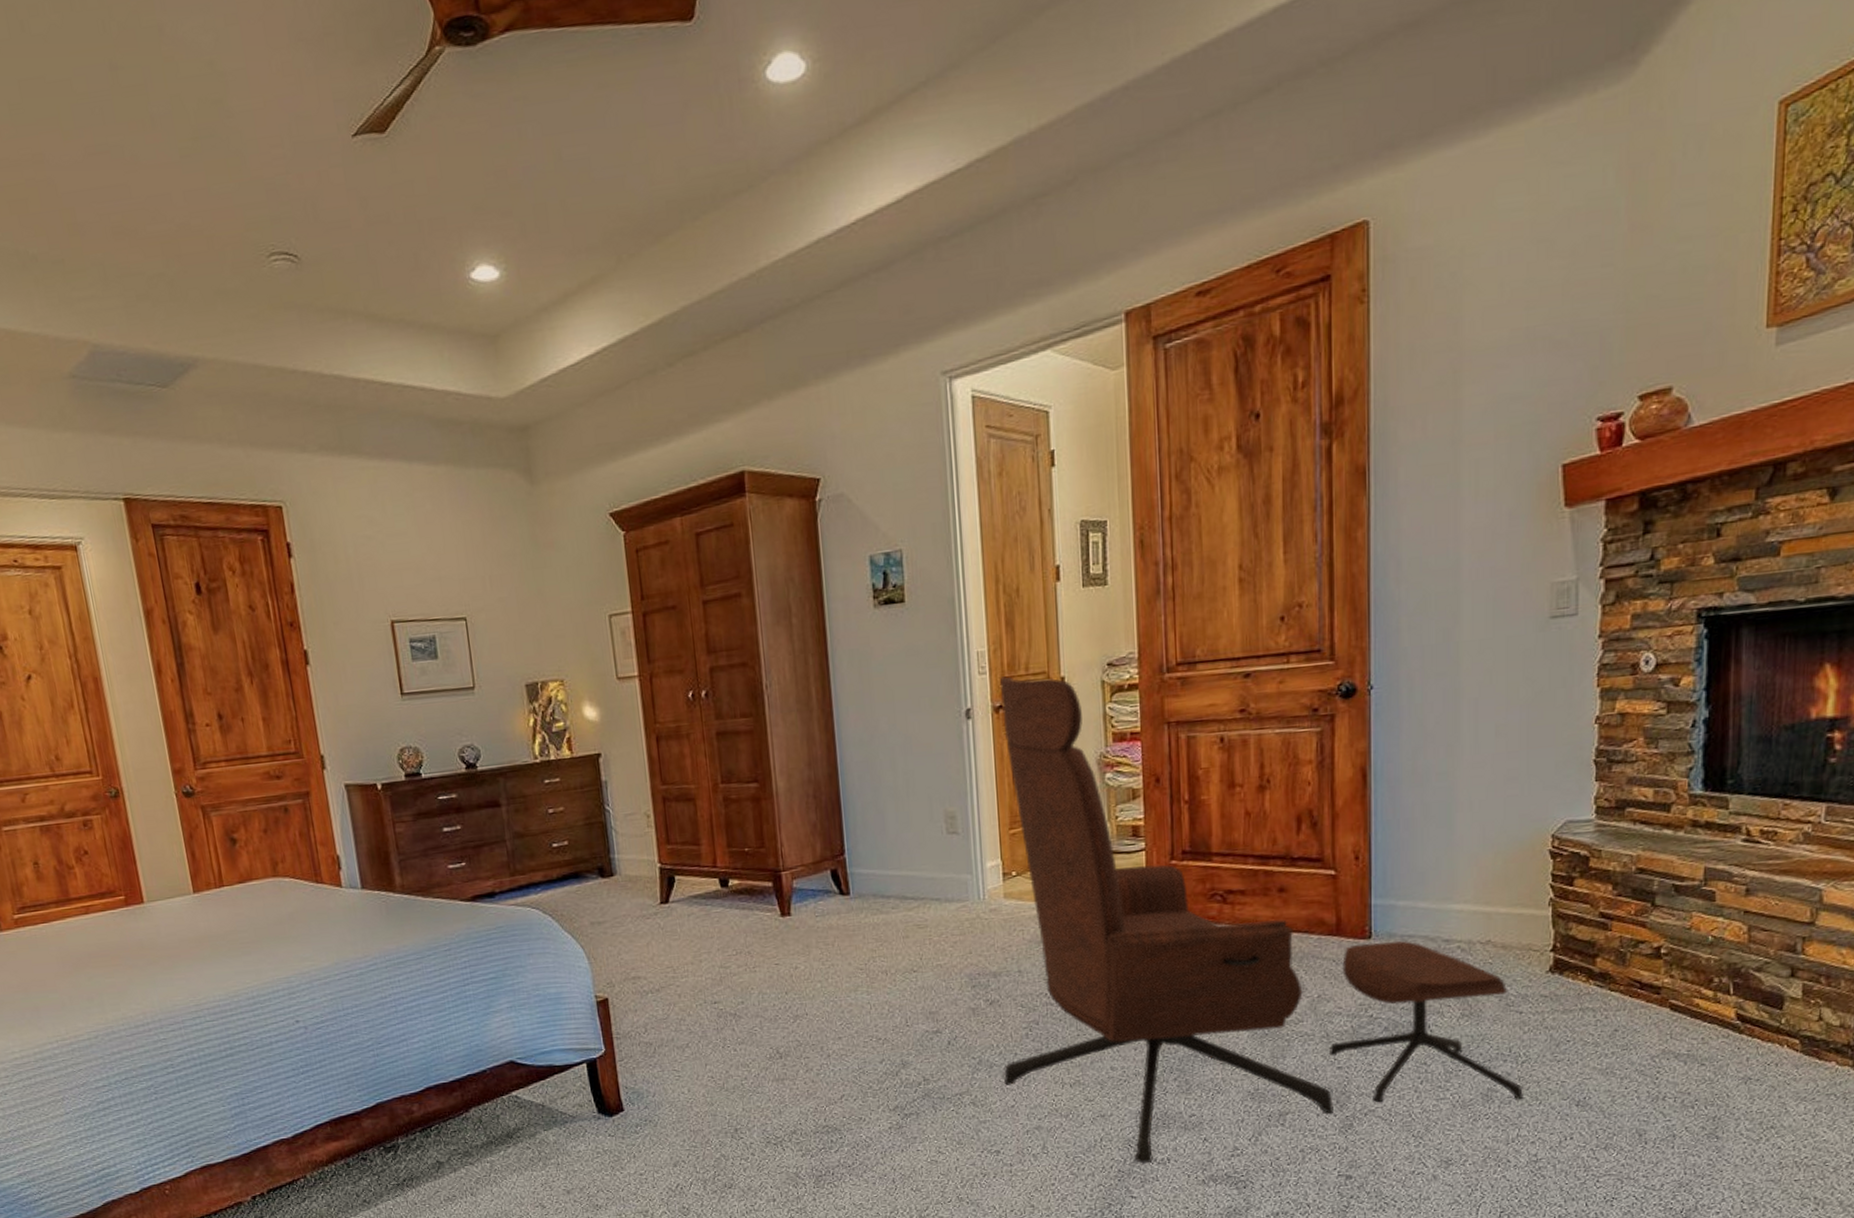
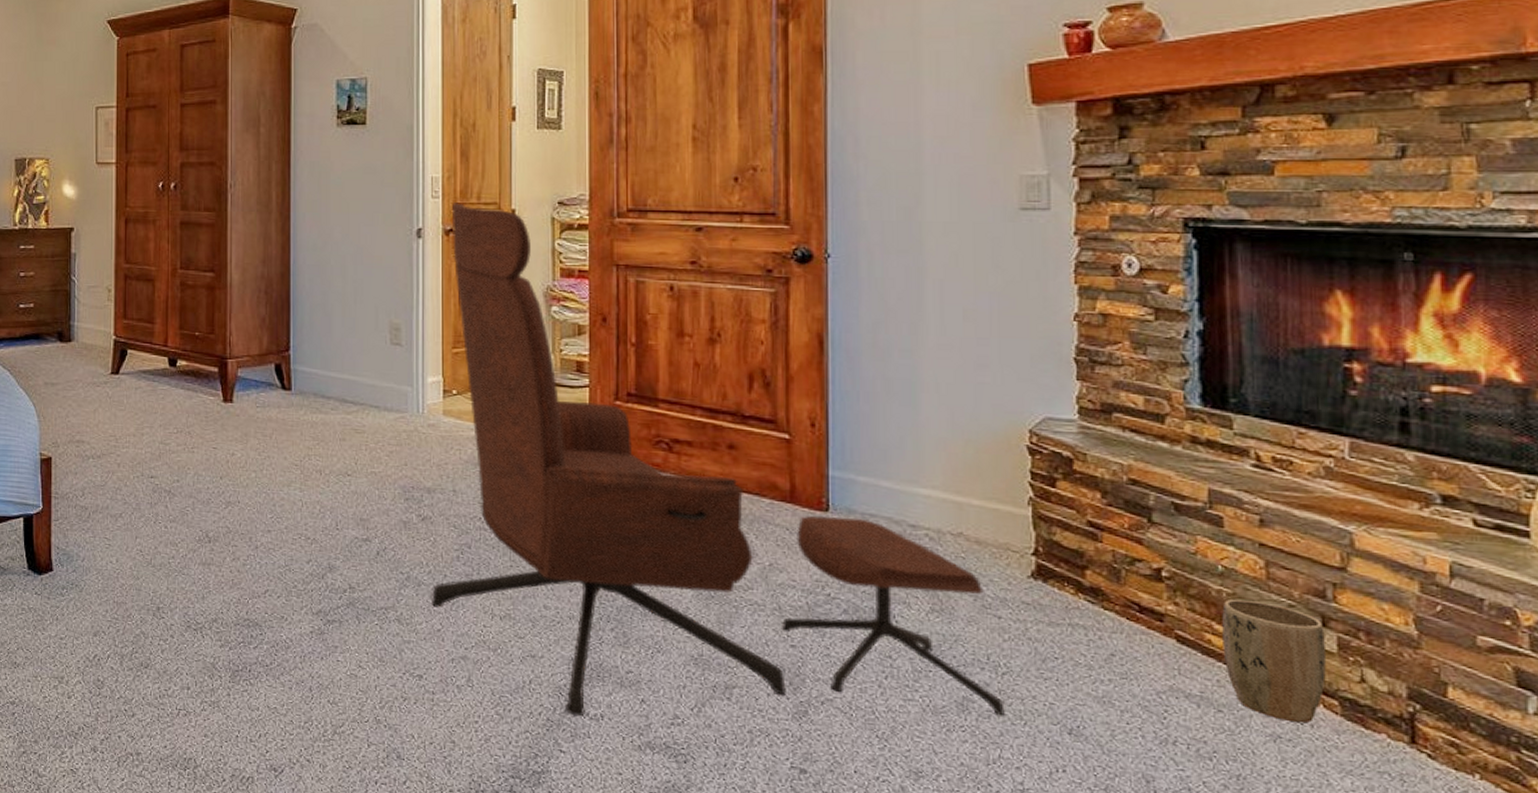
plant pot: none [1708,962,1793,1064] -> present [1222,598,1326,724]

